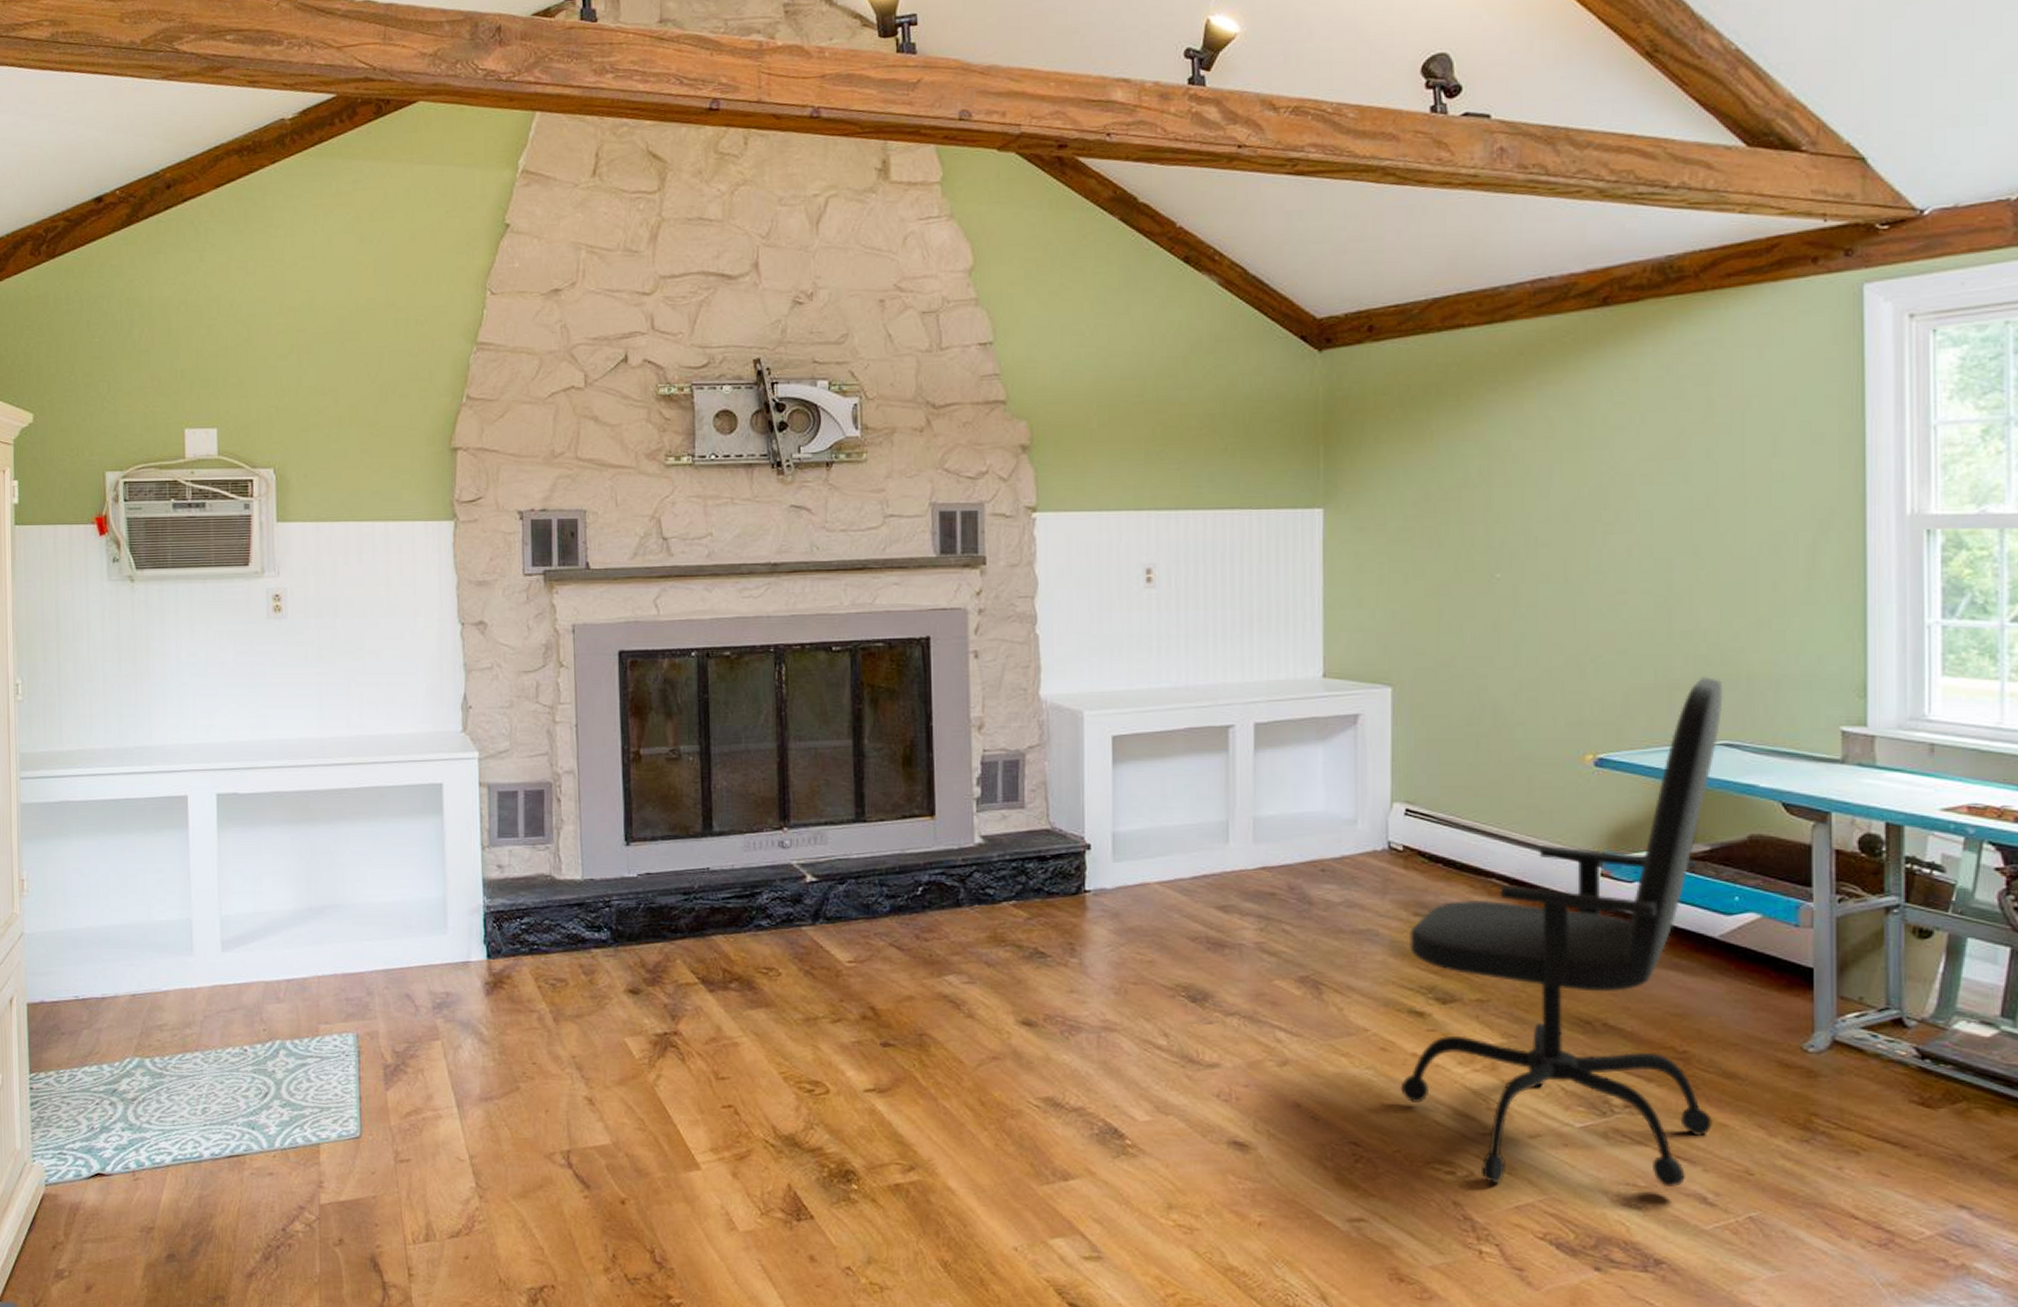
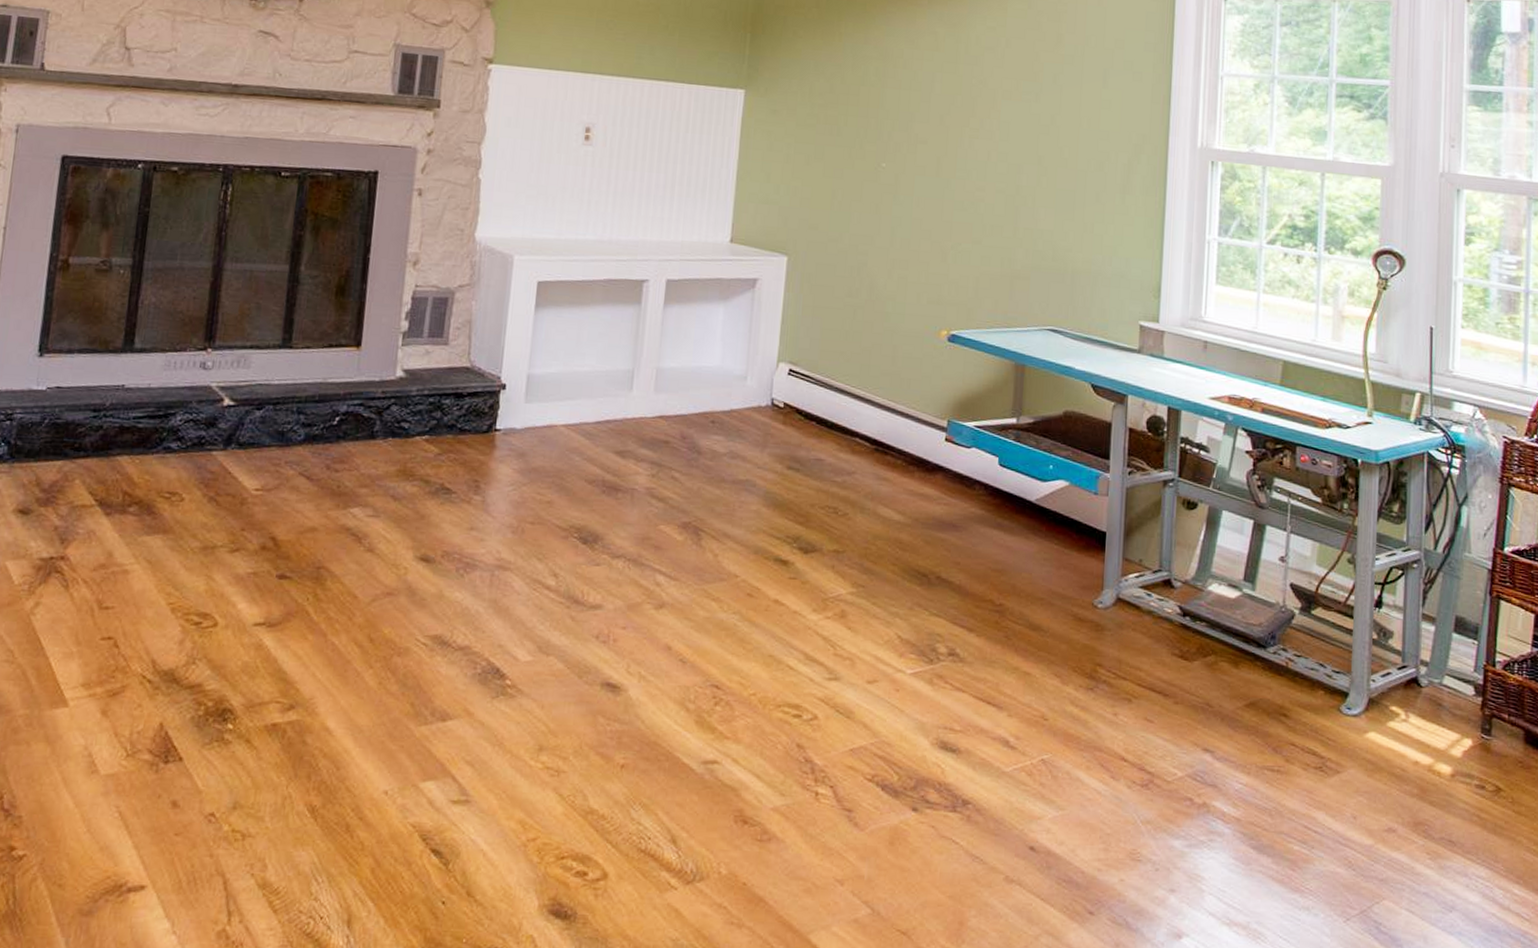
office chair: present [1401,677,1723,1188] -> none [761,270,1053,732]

